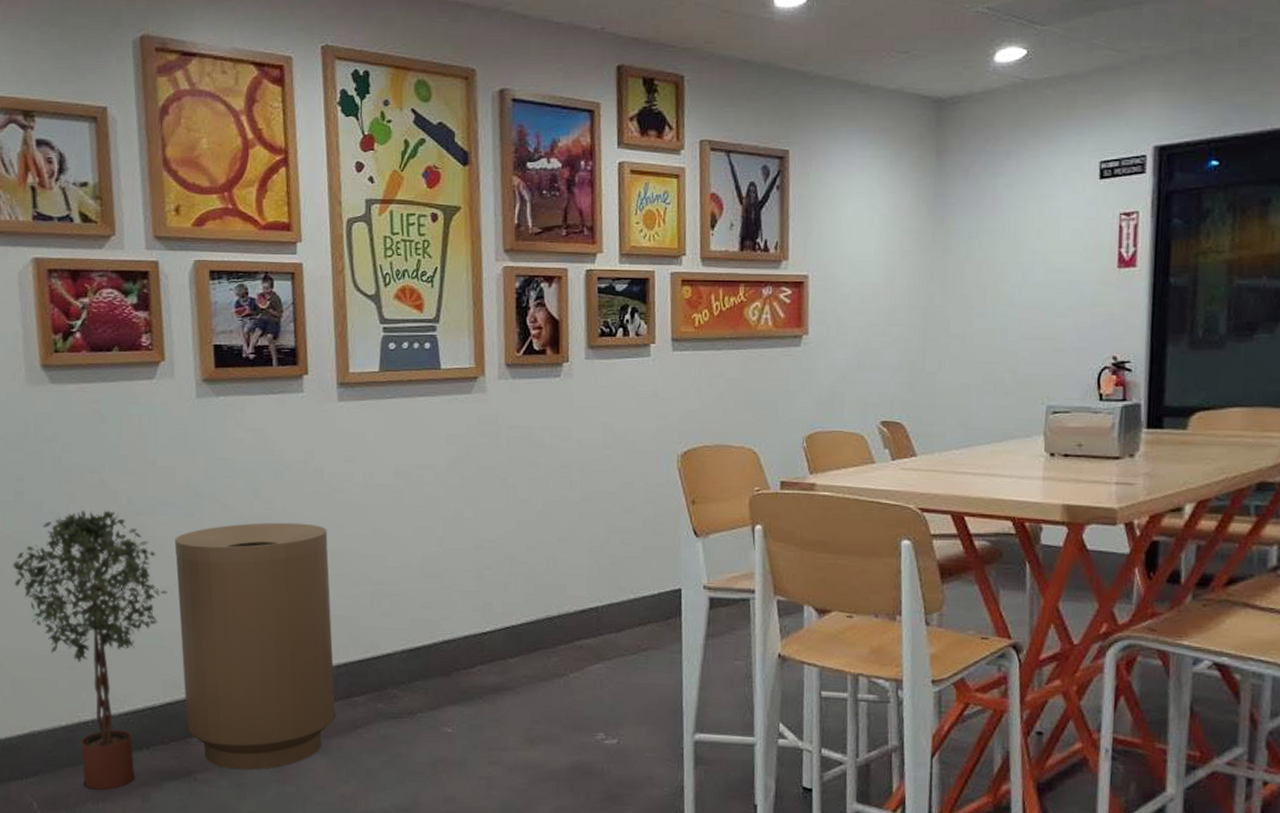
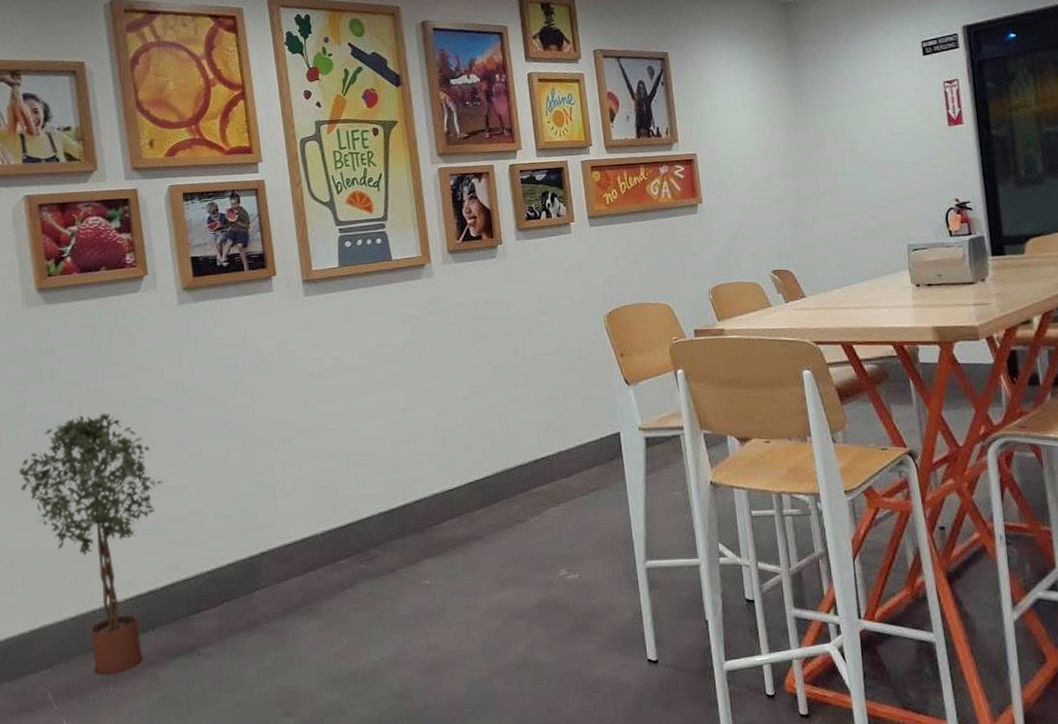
trash can: present [174,522,336,770] -> none [166,407,324,641]

